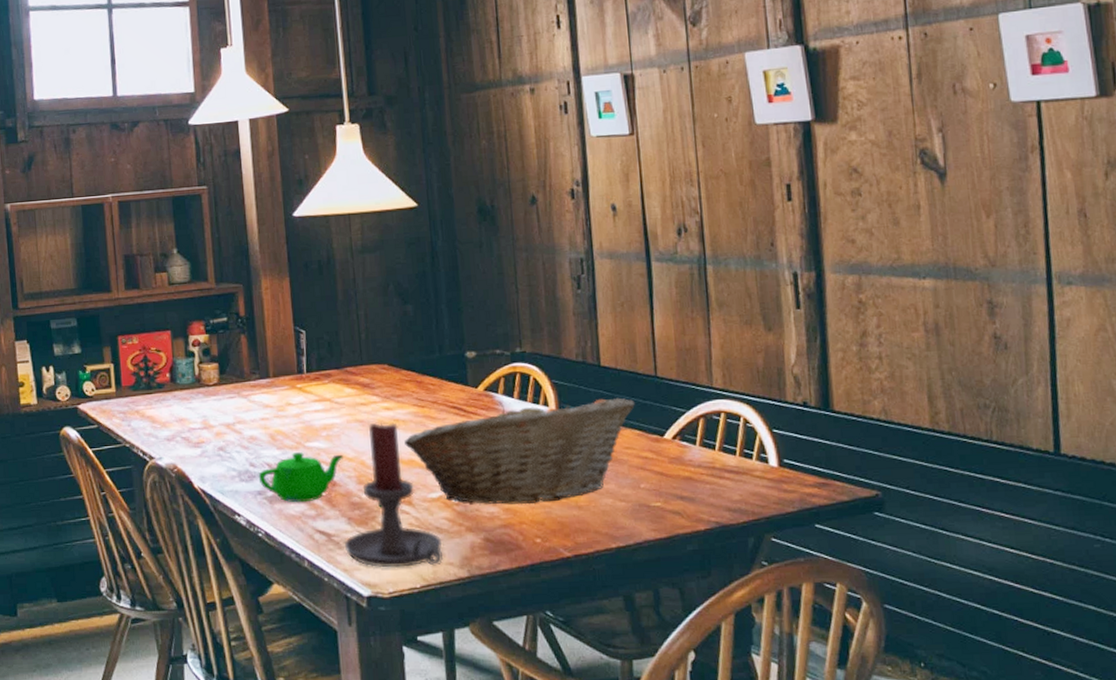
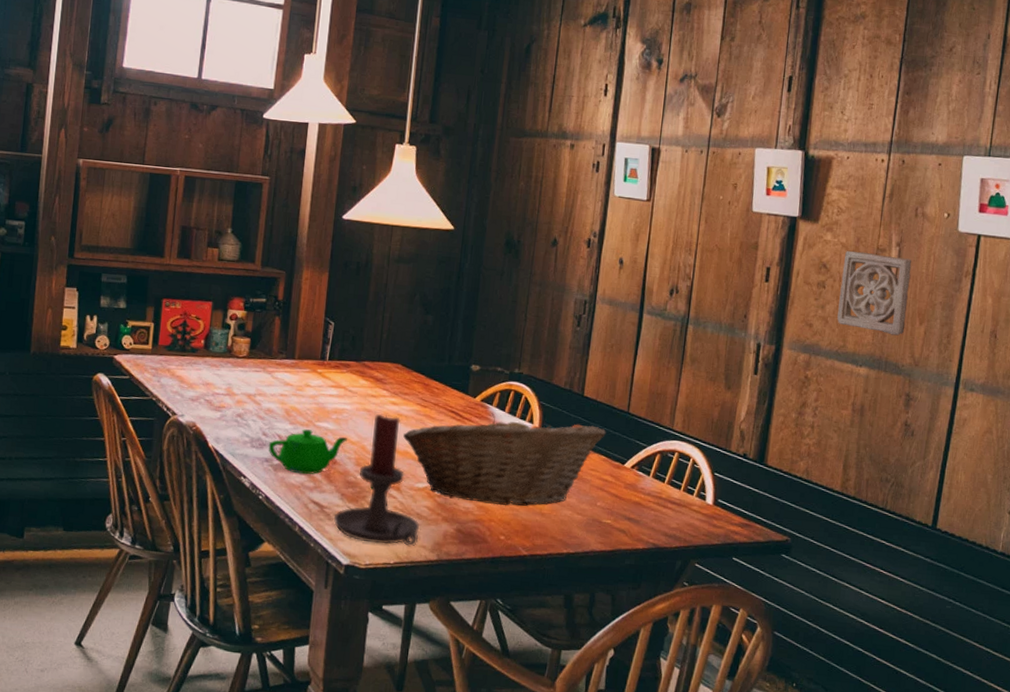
wall ornament: none [877,144,970,236] -> present [837,250,912,336]

